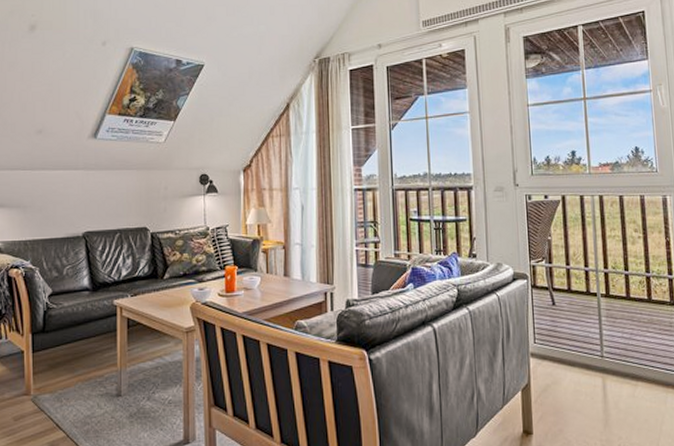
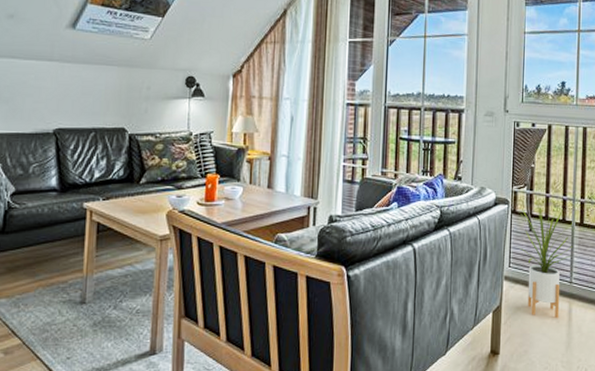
house plant: none [539,274,602,395] -> present [516,201,577,319]

